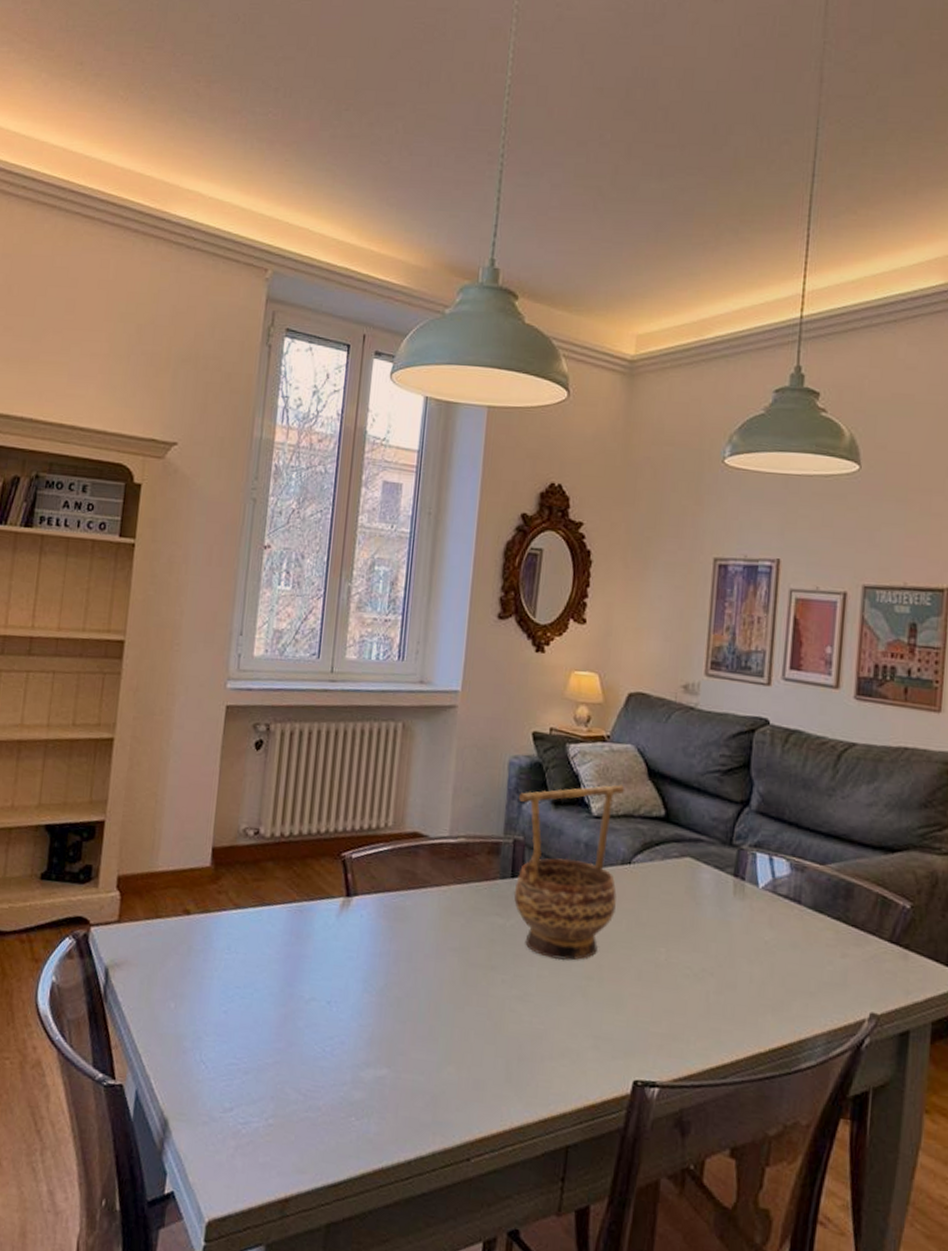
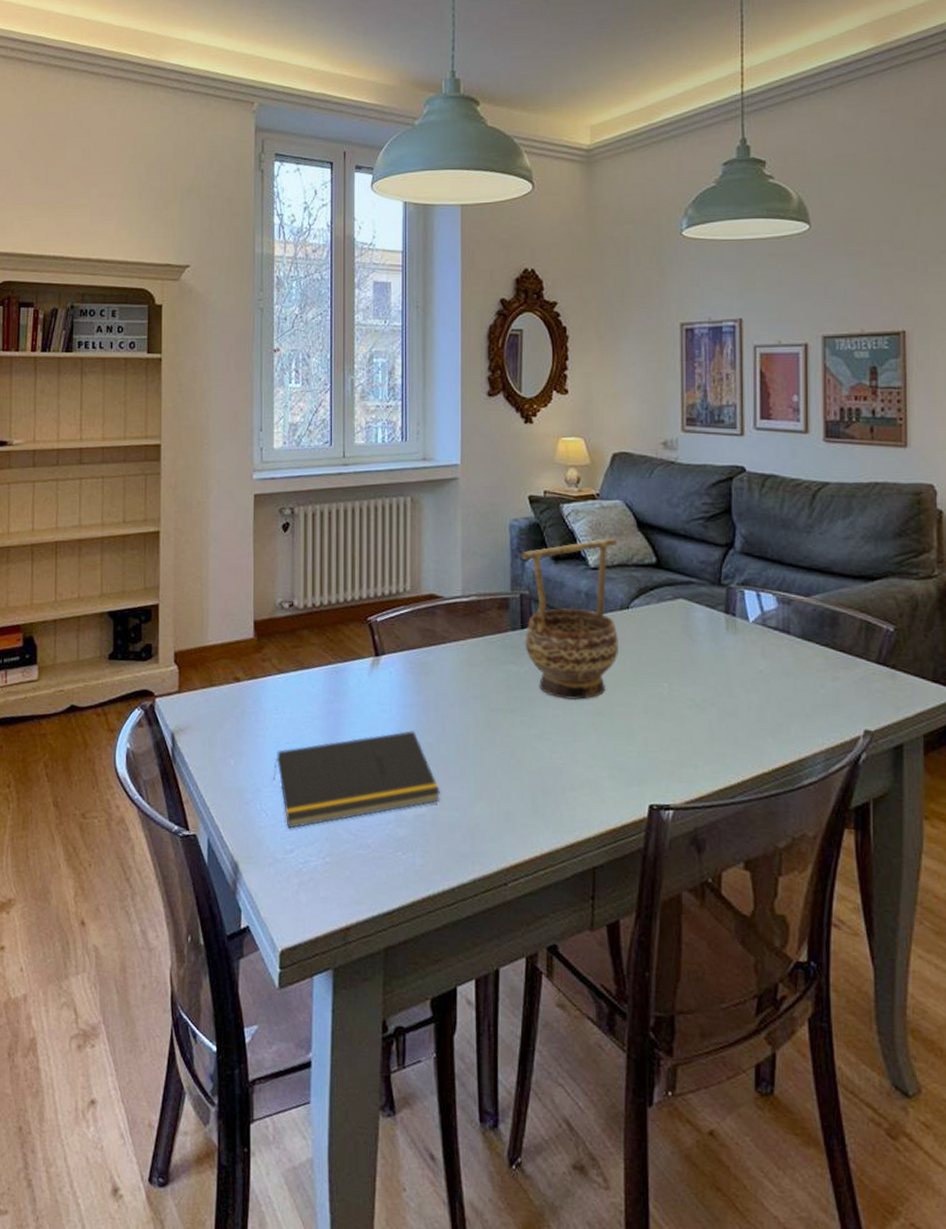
notepad: none [217,982,405,1084] -> present [273,731,440,829]

